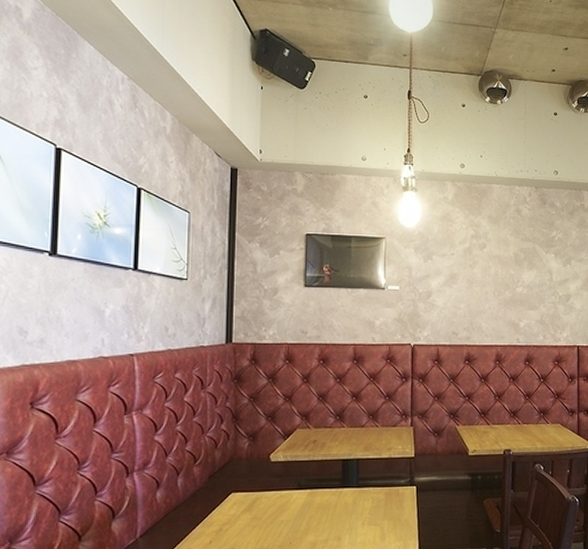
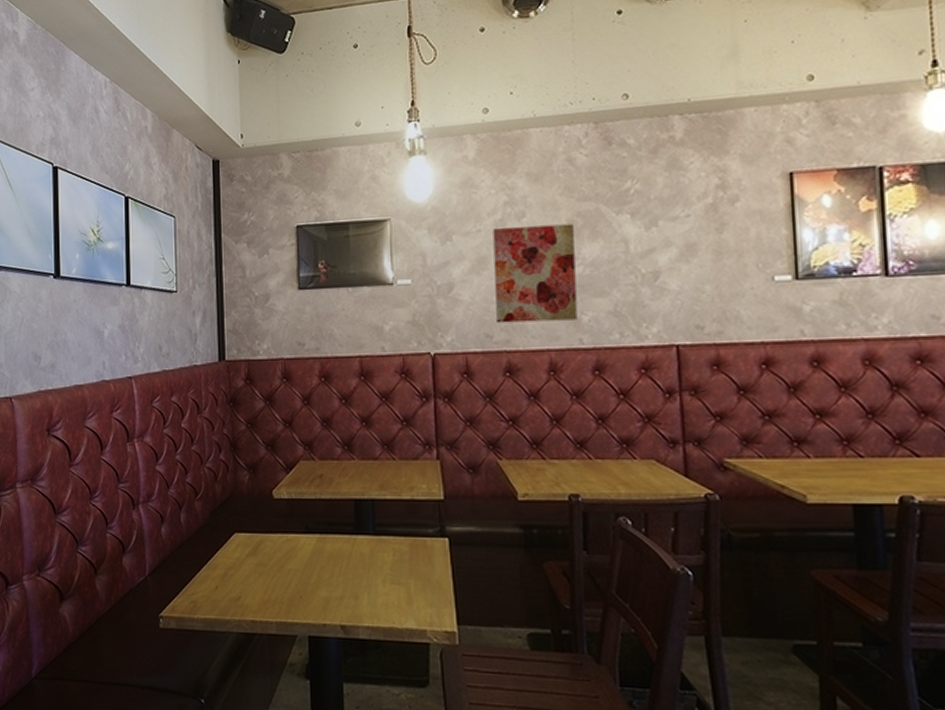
wall art: none [461,254,518,325] -> present [493,224,578,323]

